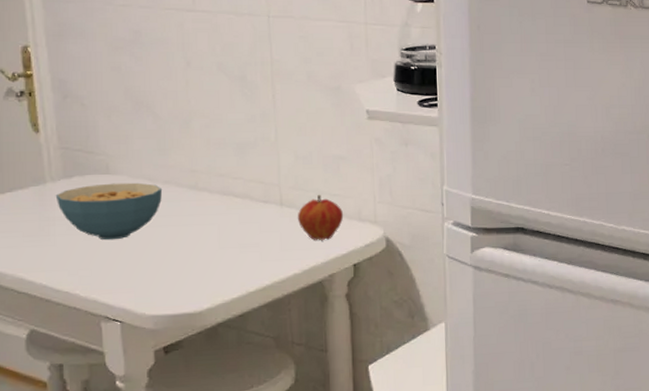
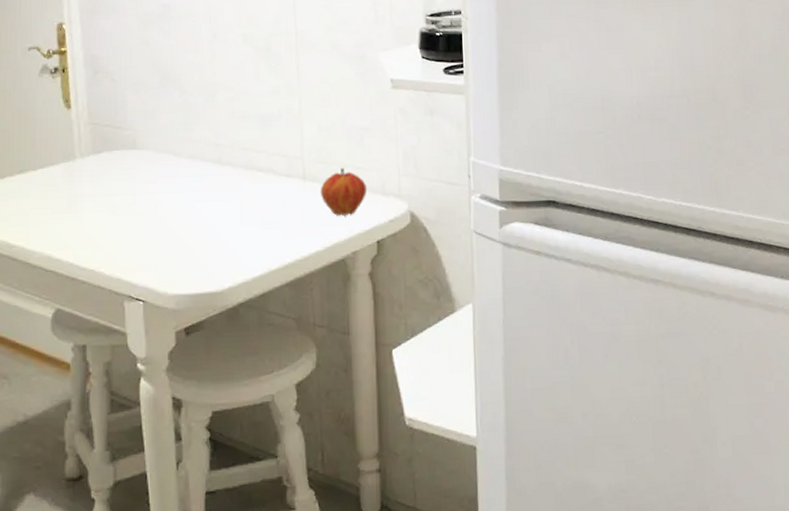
cereal bowl: present [55,182,163,241] -> none [84,157,187,217]

